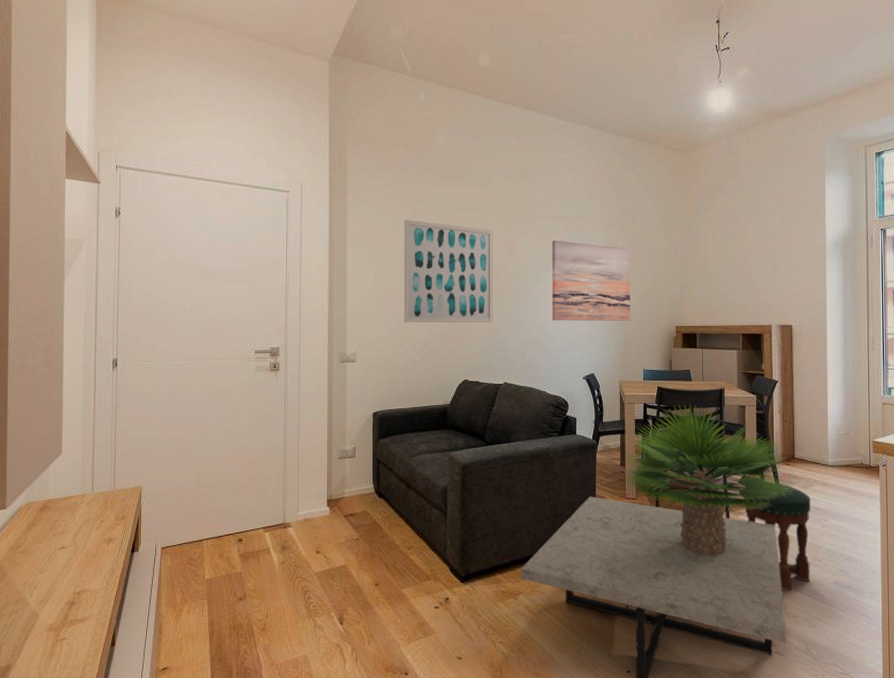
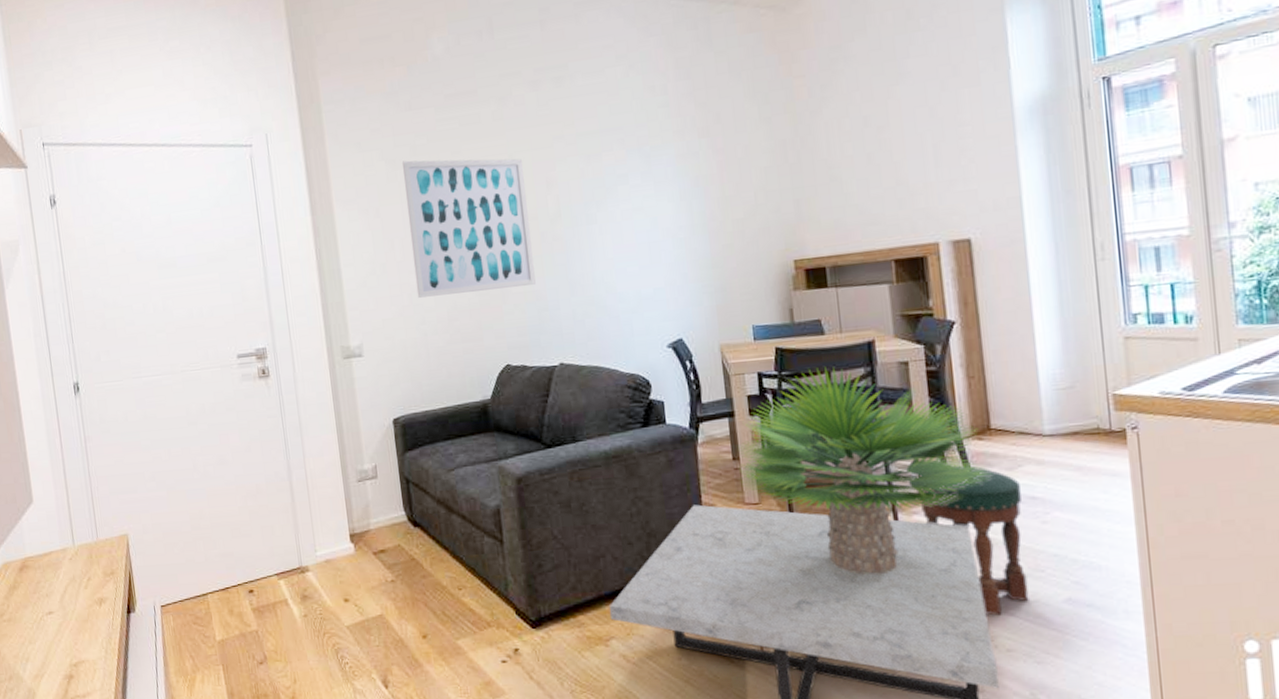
wall art: present [552,240,631,321] -> none [604,158,728,273]

